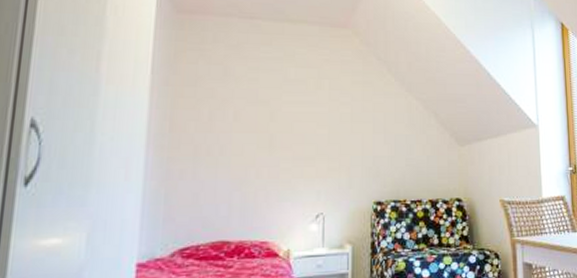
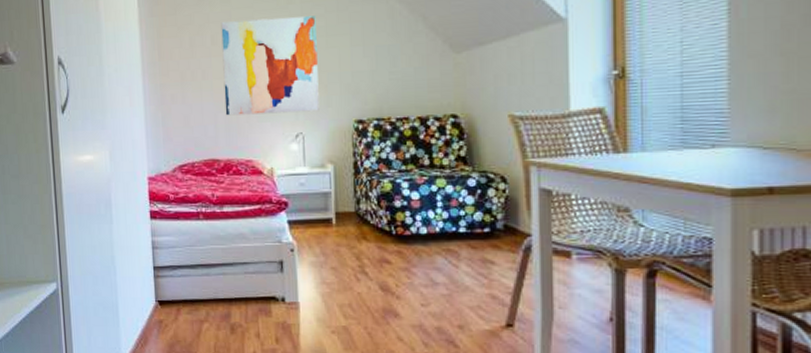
wall art: none [242,98,342,194] -> present [221,16,319,116]

